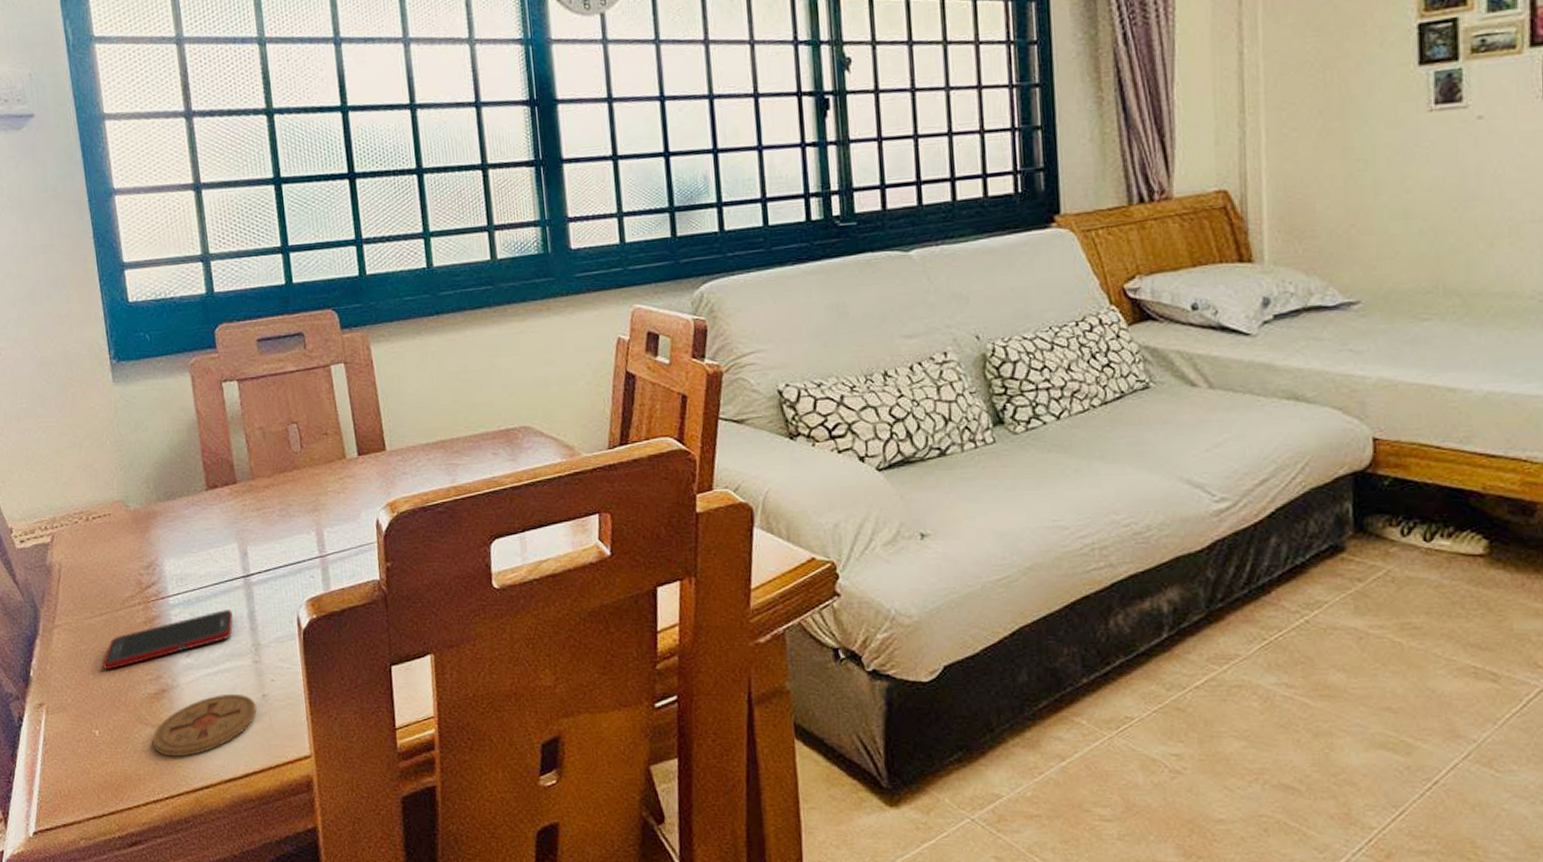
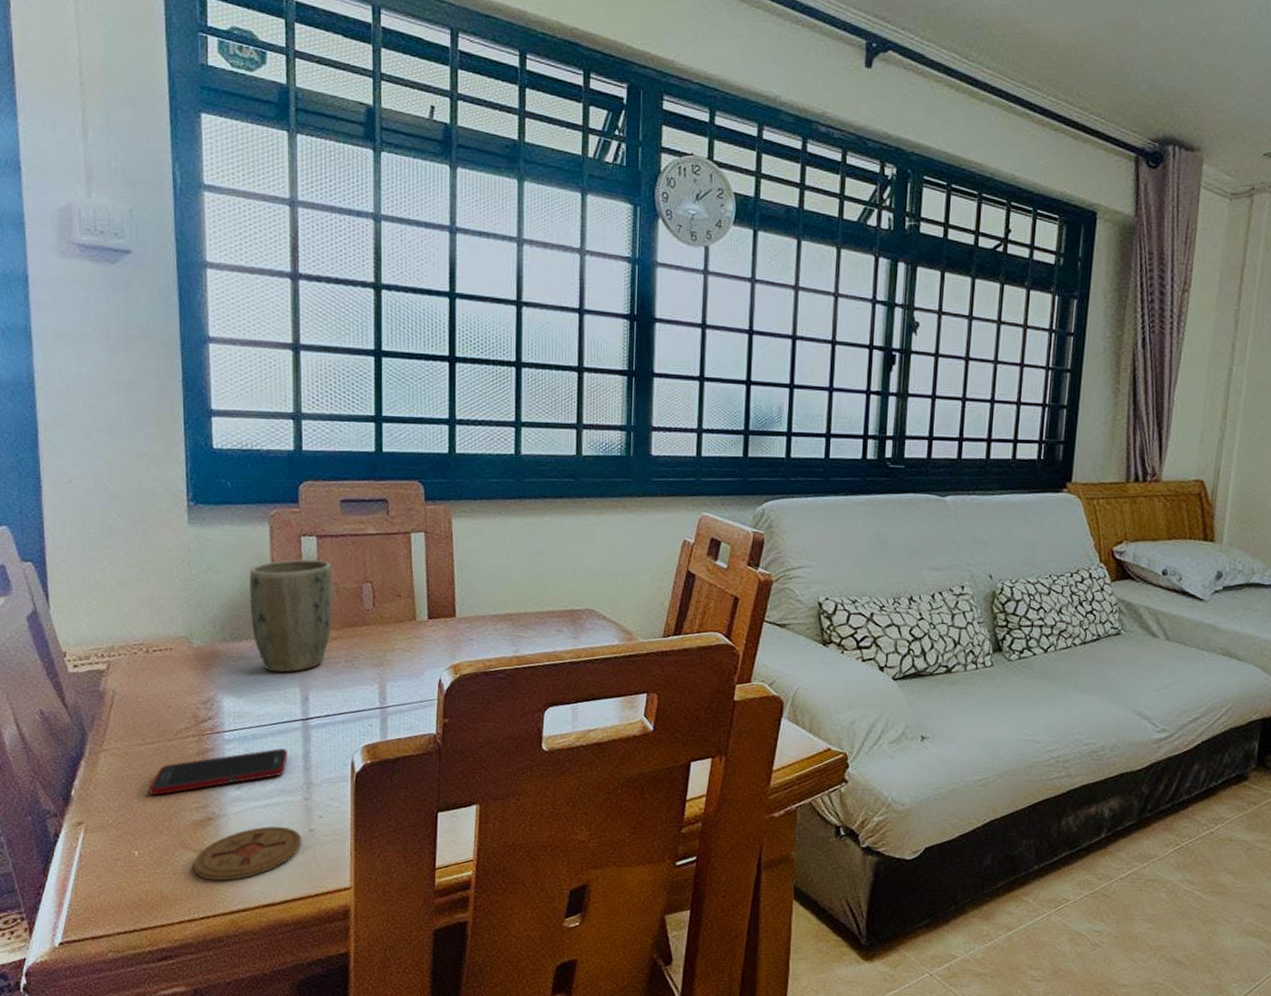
plant pot: none [176,404,262,529] -> present [249,559,334,673]

